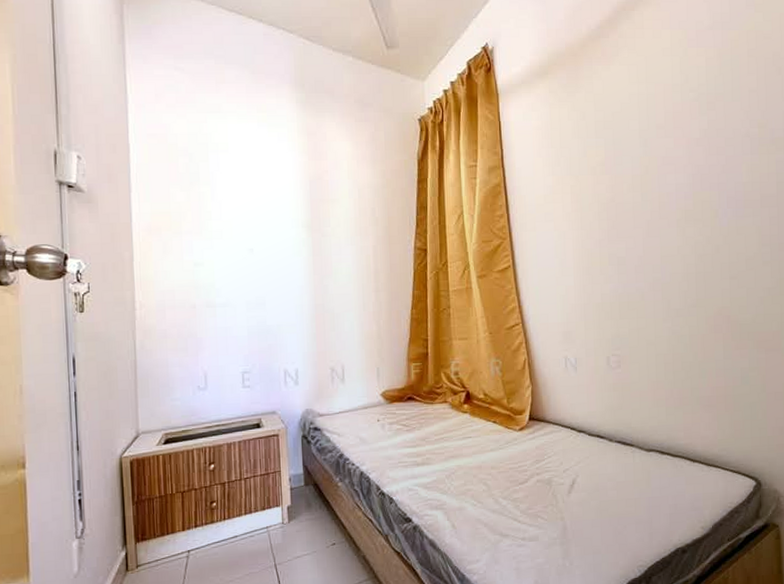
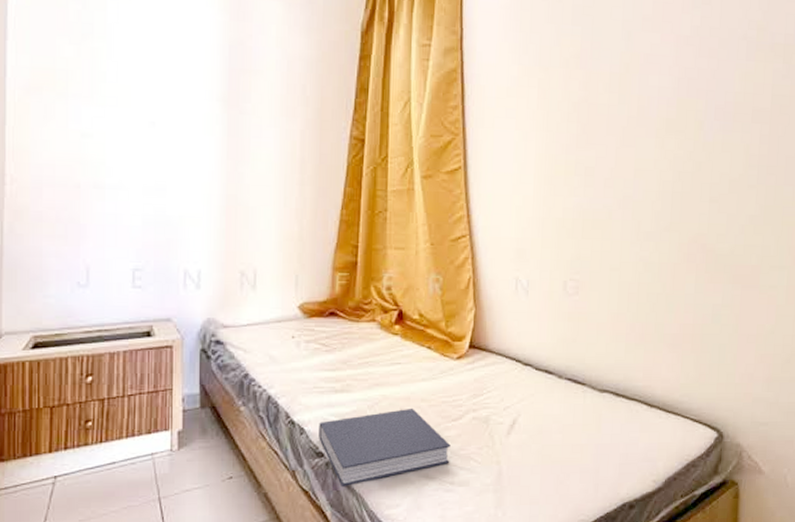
book: none [405,475,520,548] -> present [319,408,451,488]

